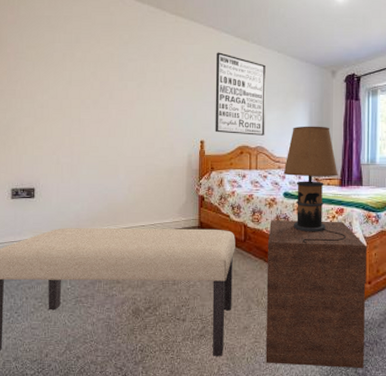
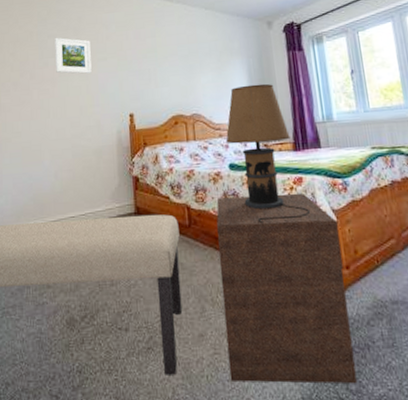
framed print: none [135,62,169,99] -> present [55,37,92,74]
wall art: present [215,52,266,136] -> none [138,17,200,104]

